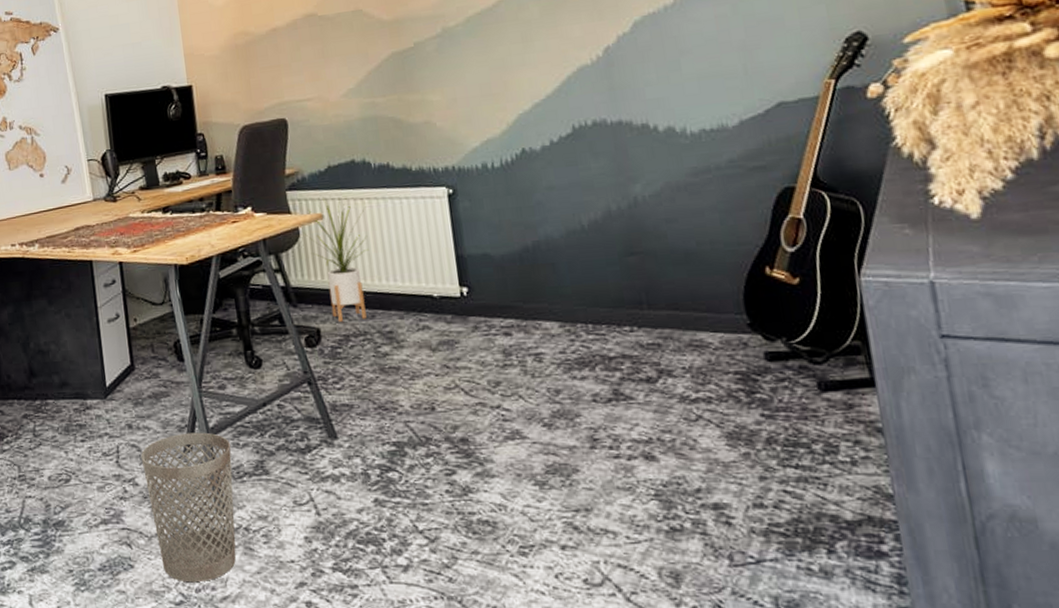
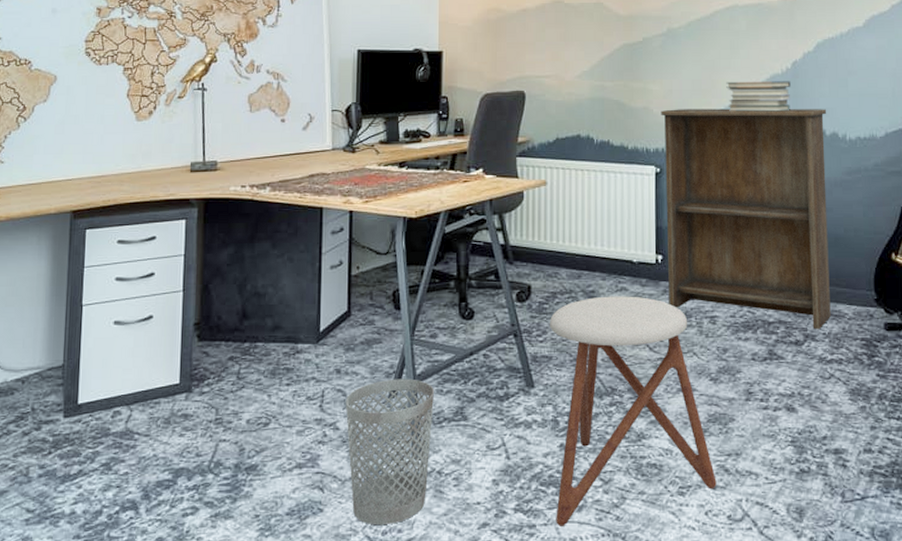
house plant: present [305,198,369,322] -> none [528,166,585,280]
stool: none [346,335,566,587] -> present [550,296,717,526]
bookshelf: none [445,100,690,364] -> present [661,108,831,330]
book stack: none [522,71,608,115] -> present [726,81,791,112]

